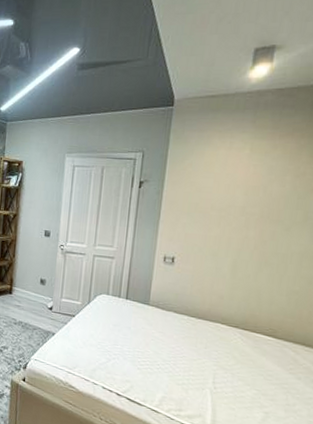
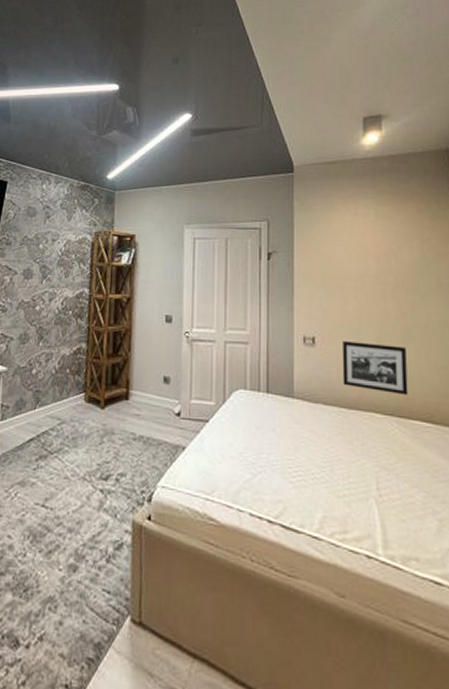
picture frame: none [195,262,260,313] -> present [342,340,408,396]

